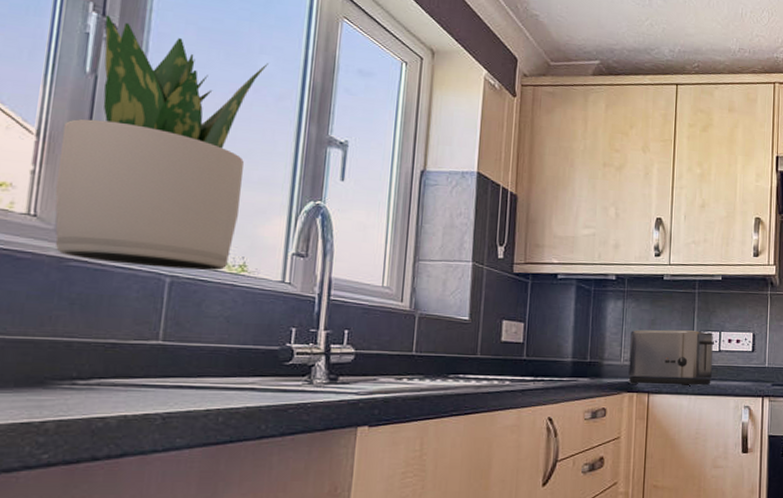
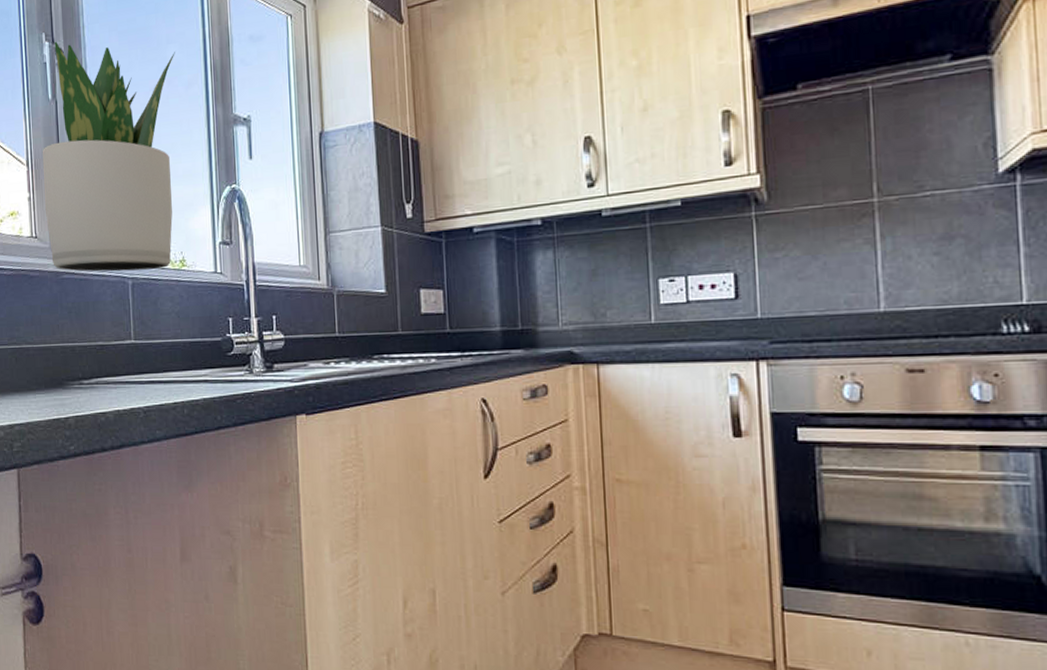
toaster: present [628,329,714,387] -> none [567,278,681,353]

